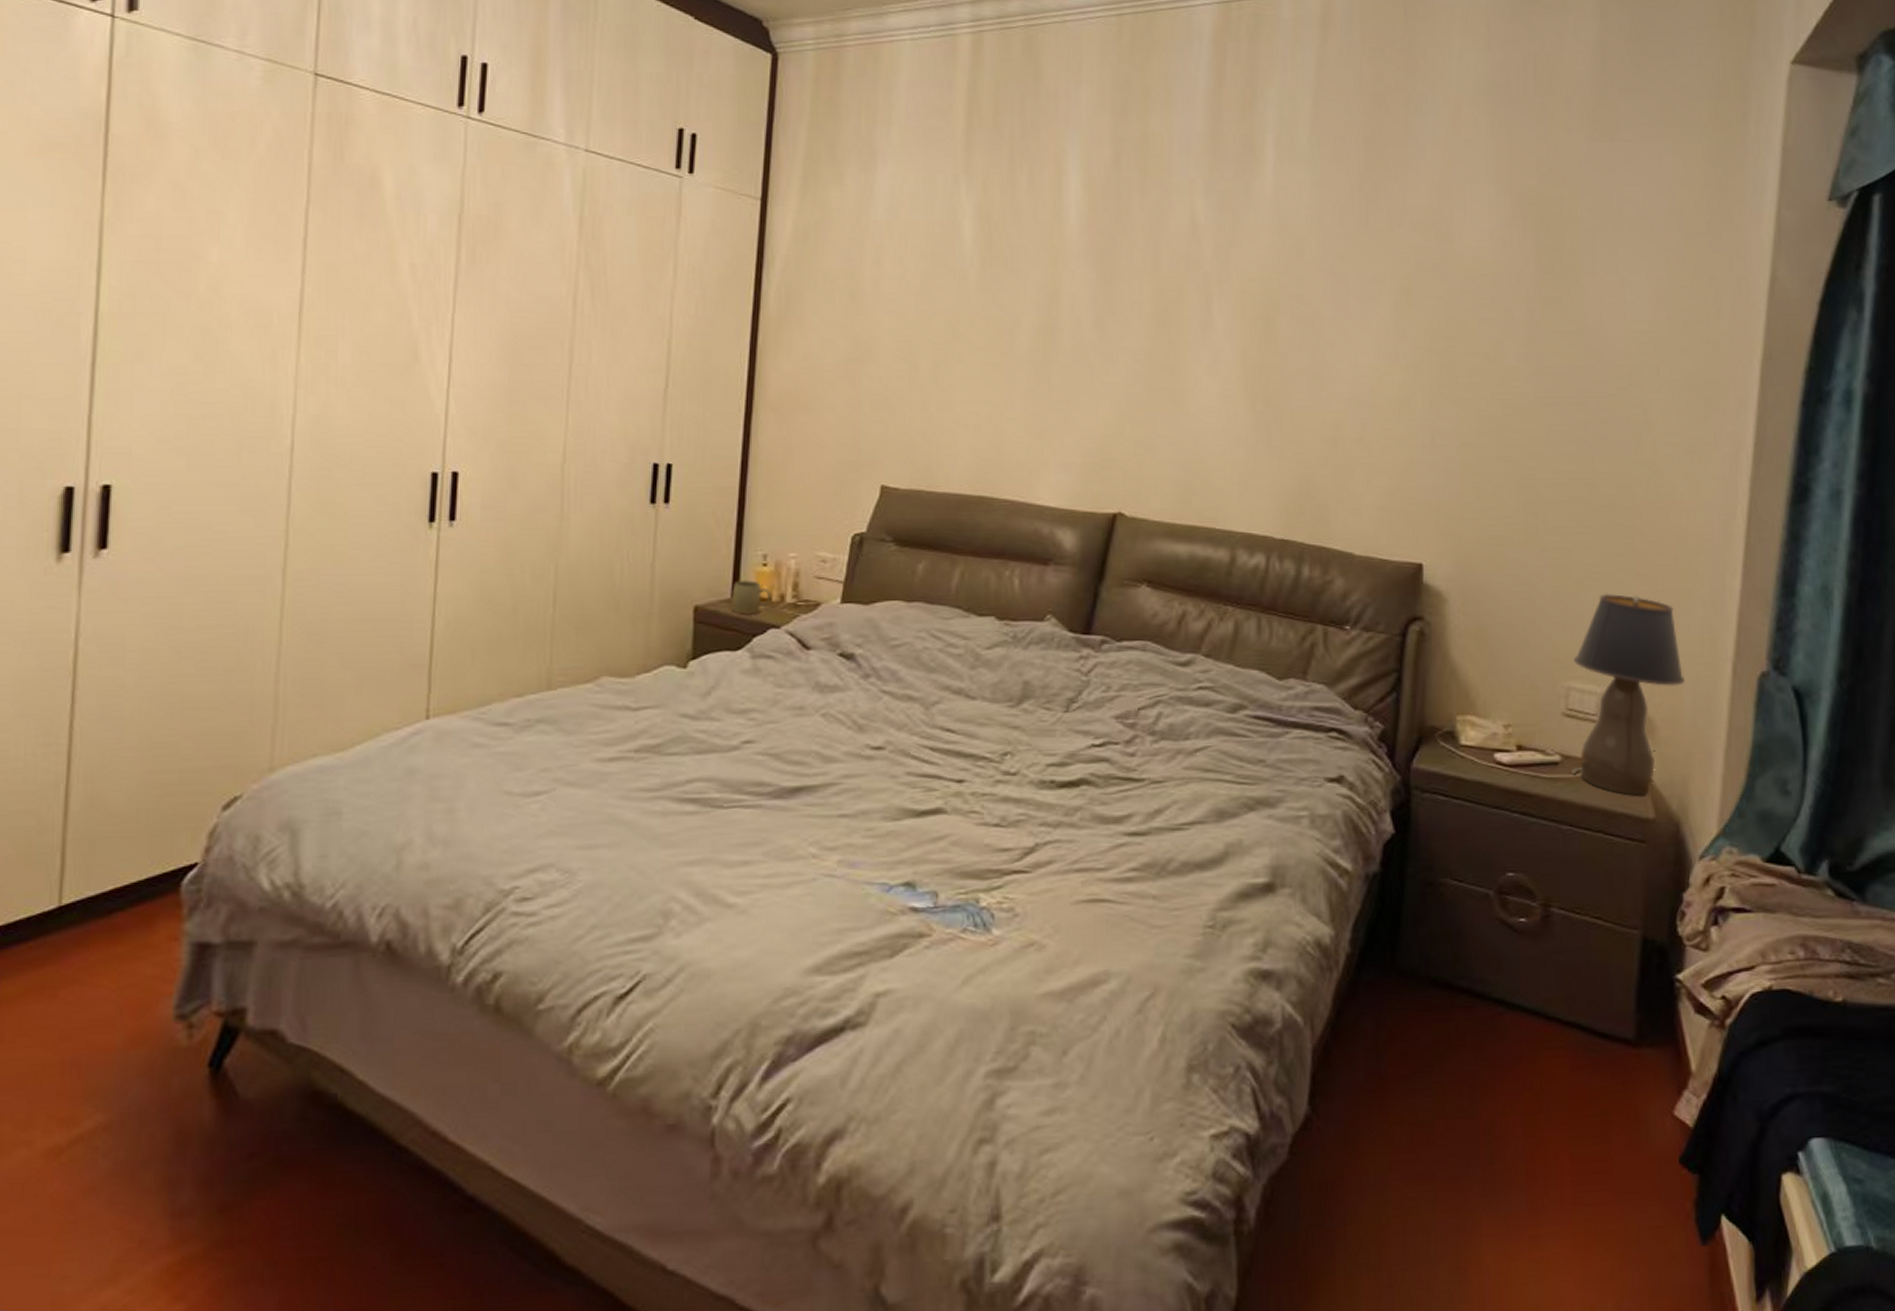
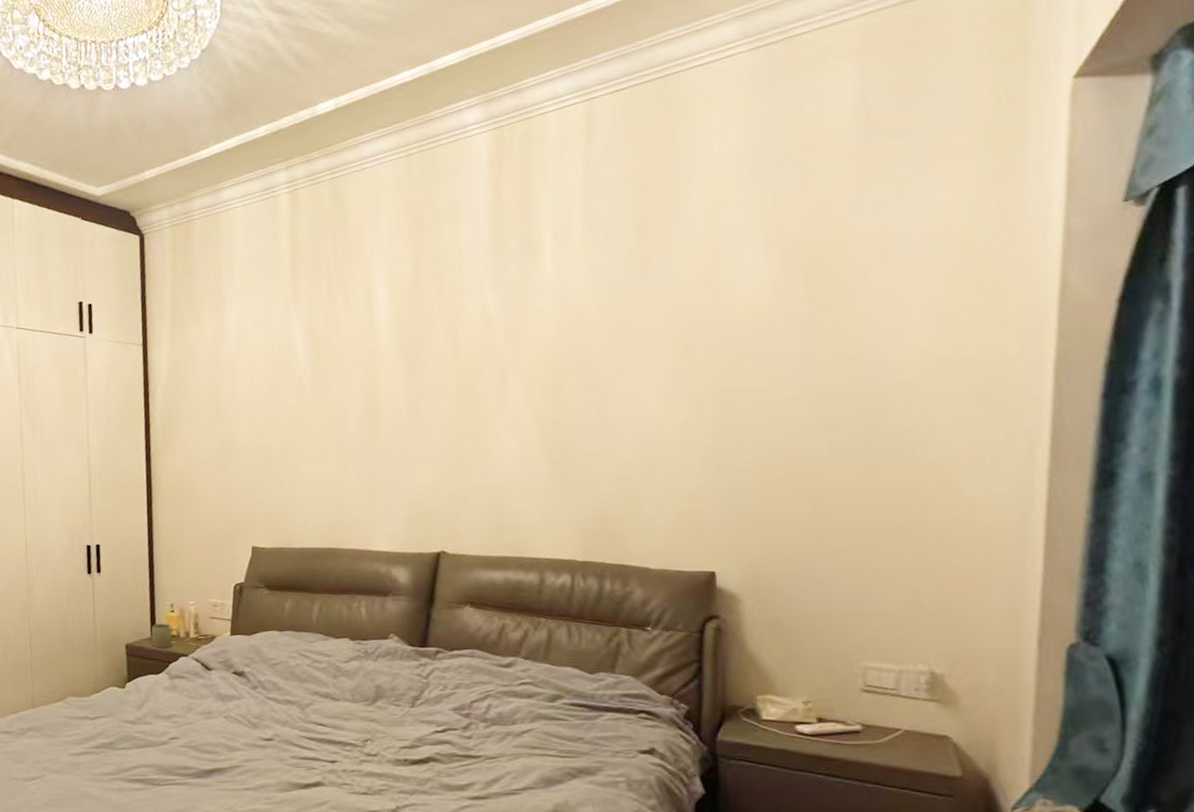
table lamp: present [1572,593,1685,796] -> none [869,584,987,758]

